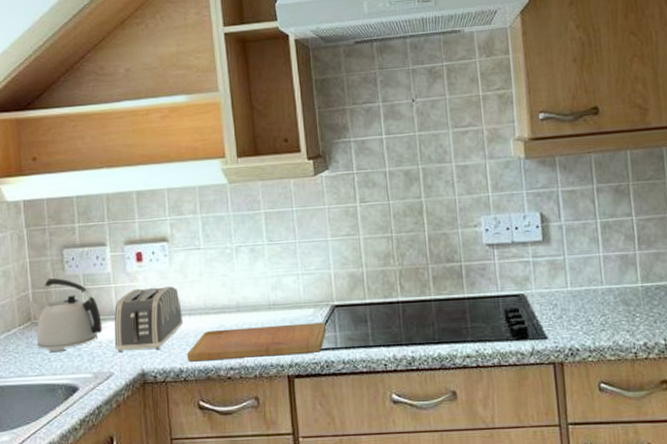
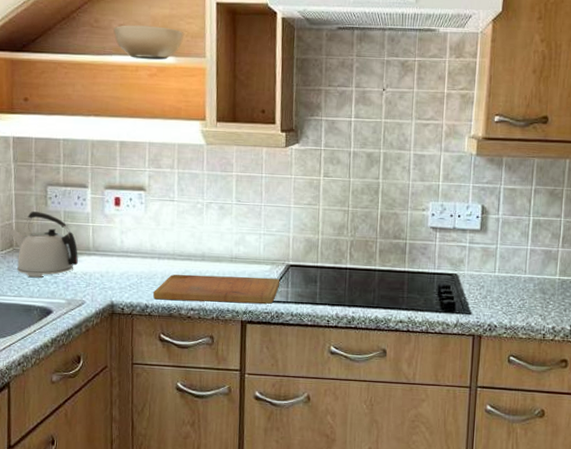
toaster: present [114,286,184,353] -> none [88,229,153,286]
bowl: none [119,65,194,102] -> present [112,25,185,61]

